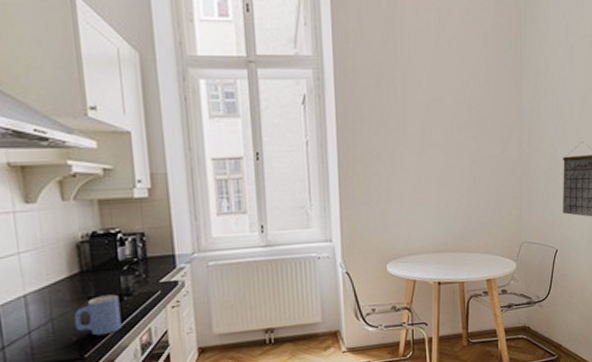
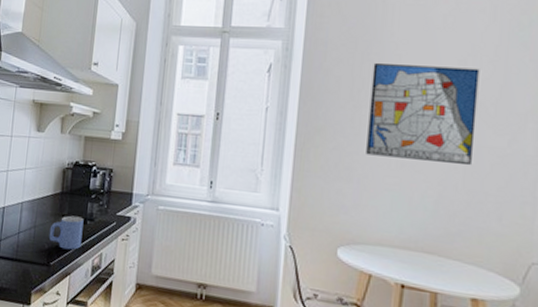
wall art: none [398,88,480,176] -> present [366,63,480,165]

